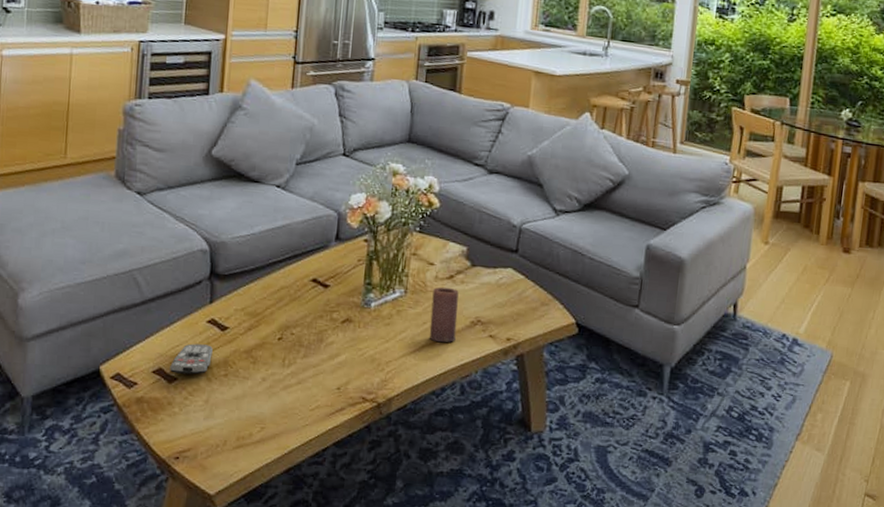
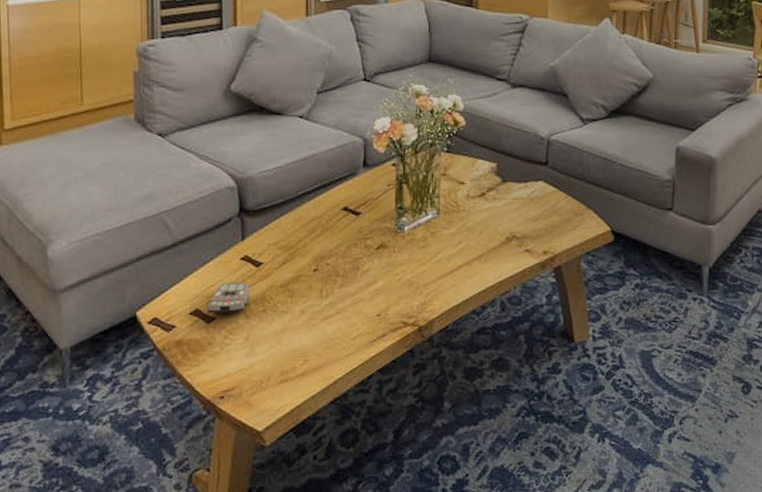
candle: present [429,287,459,342] -> none [465,205,492,260]

